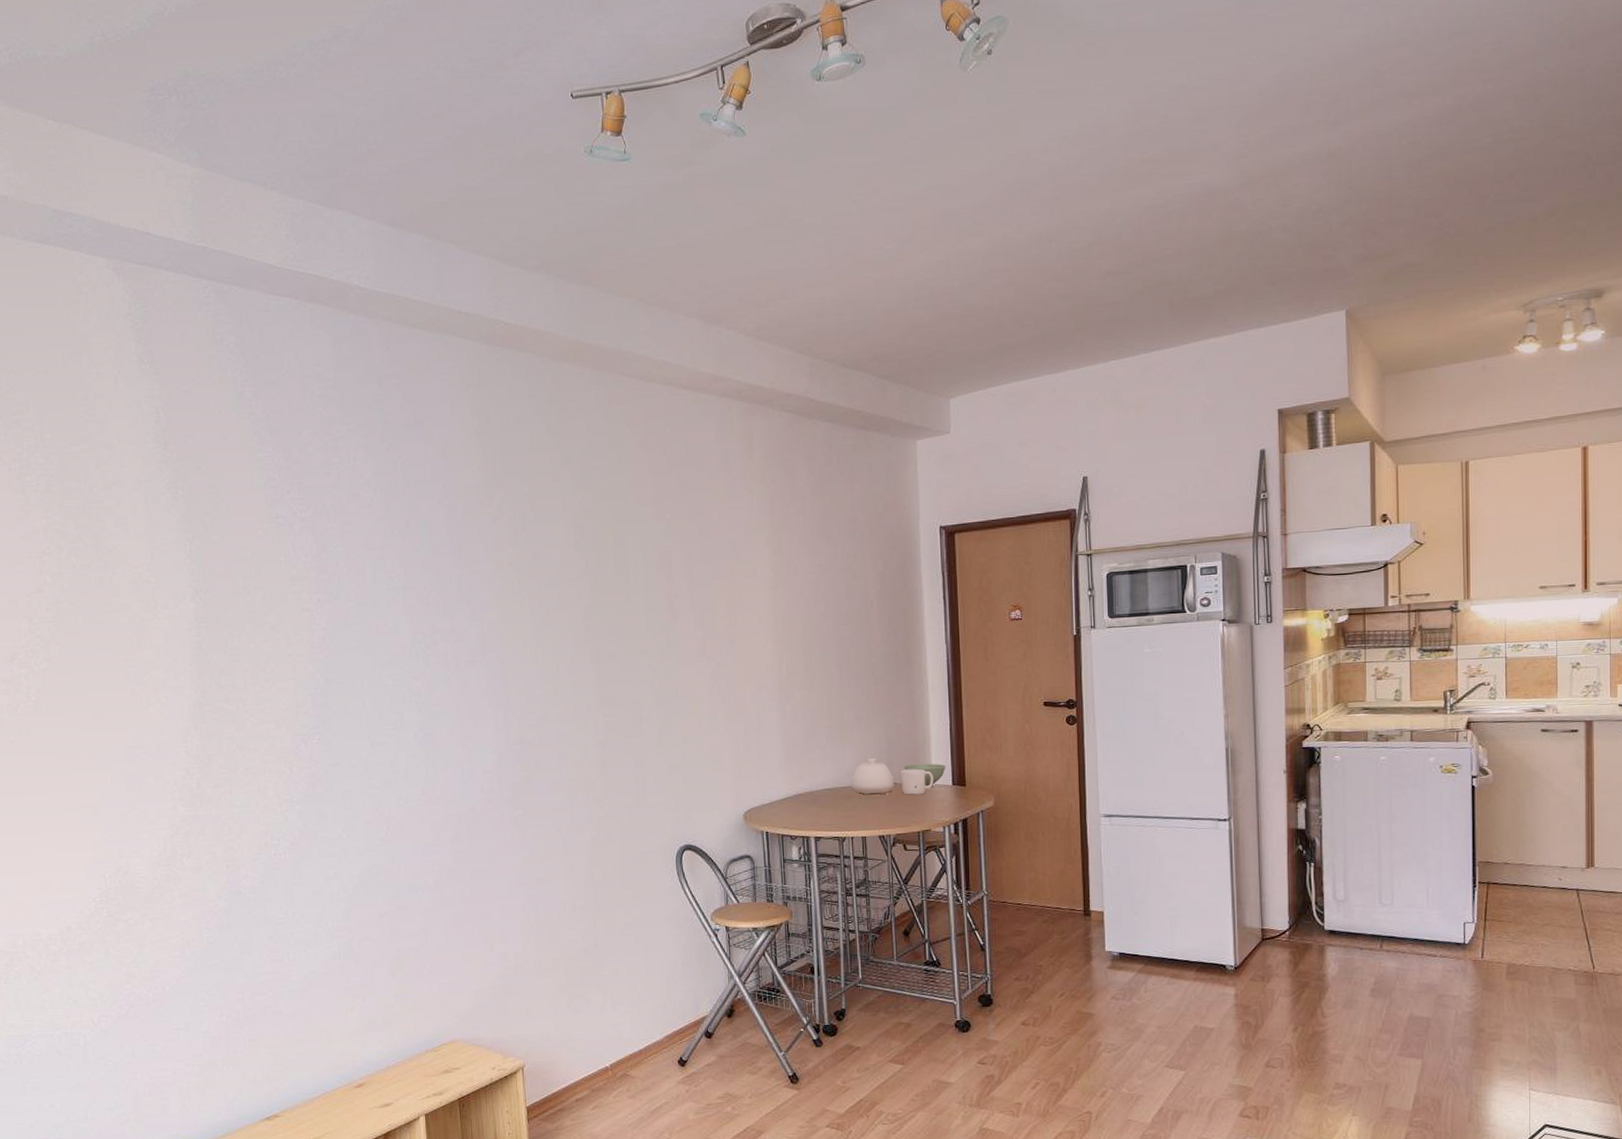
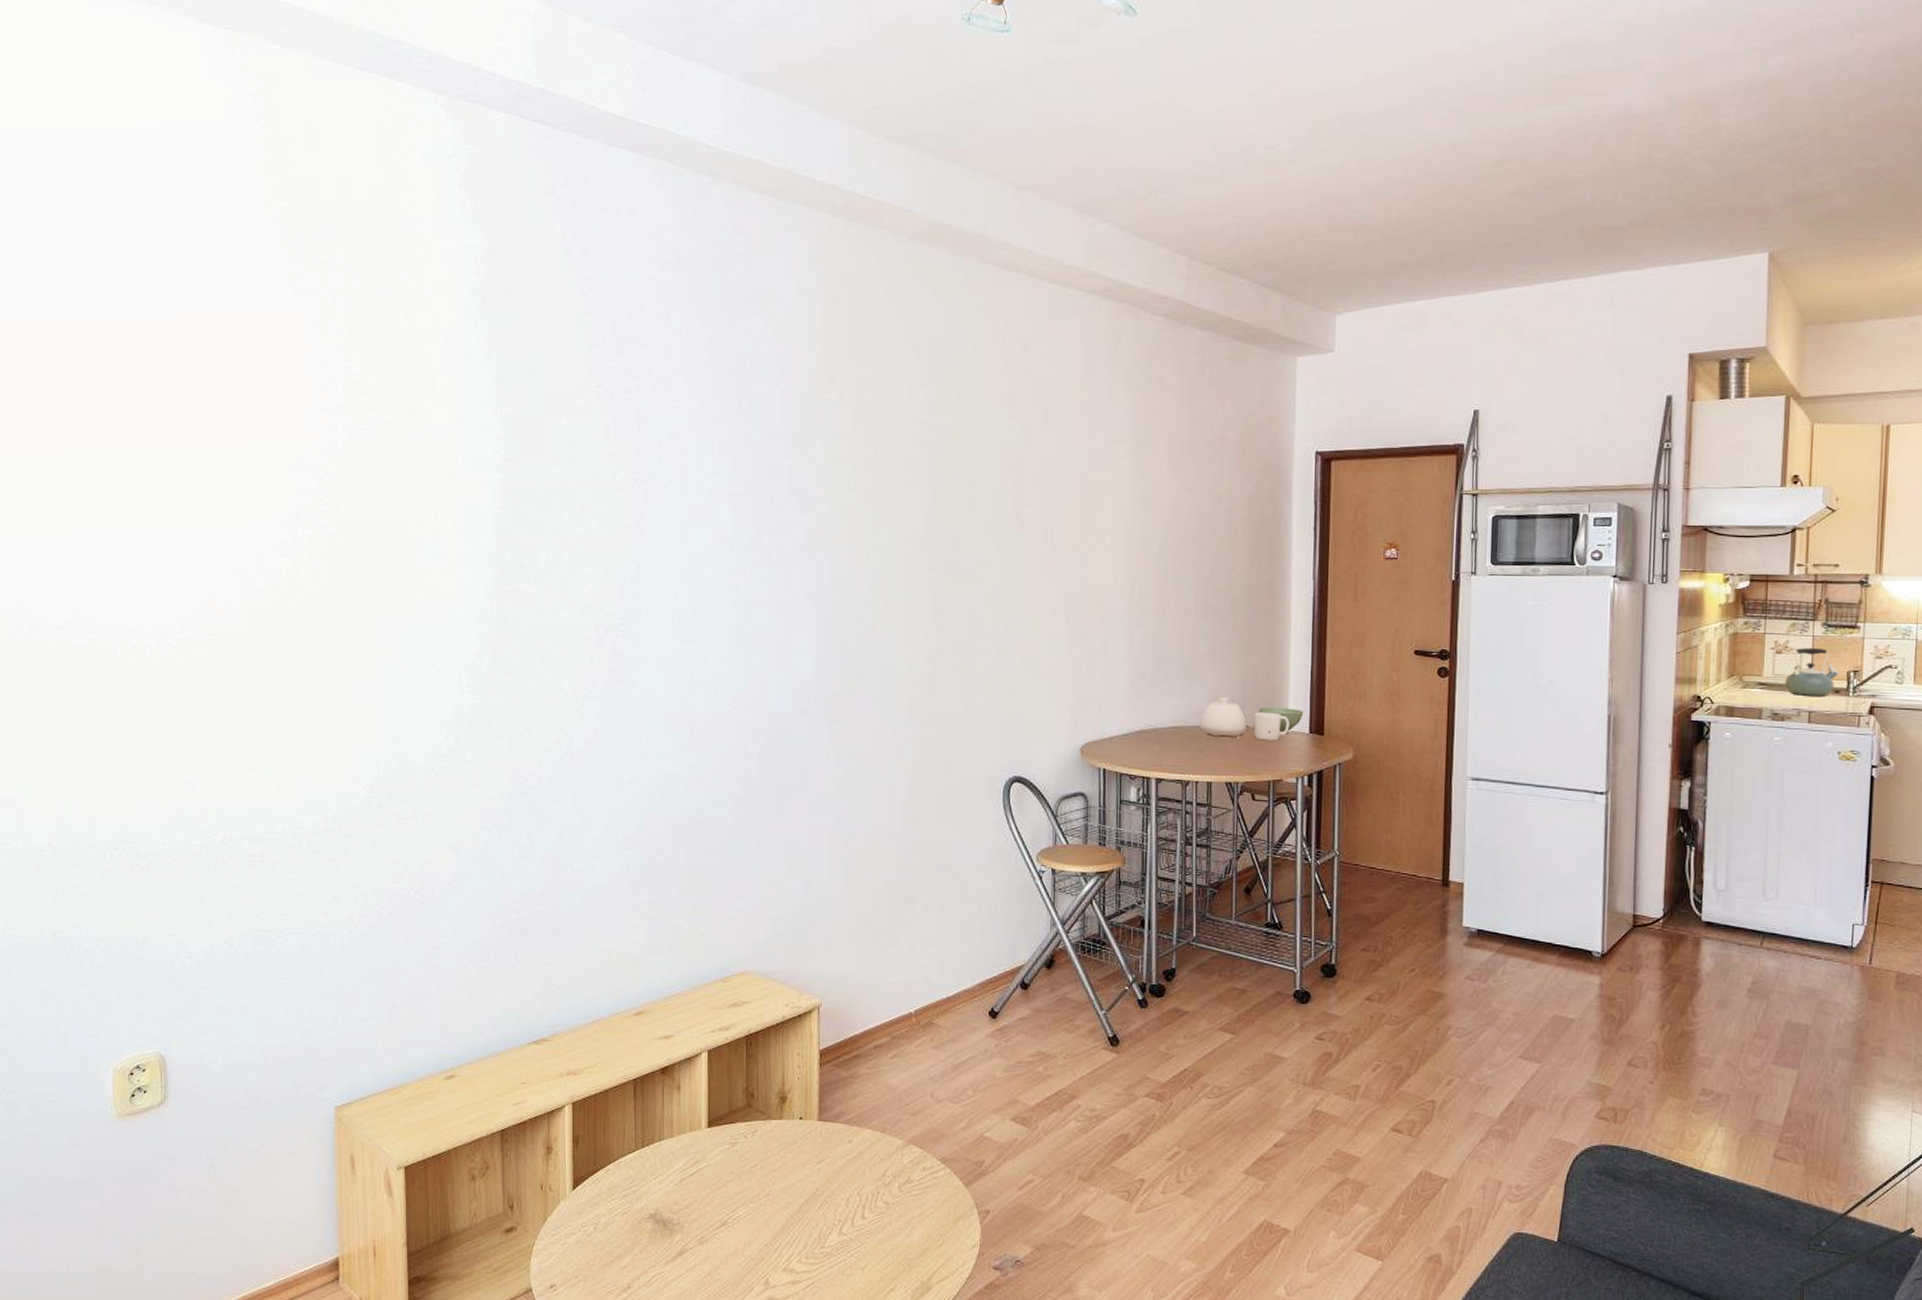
kettle: none [1387,672,1437,717] -> present [1785,648,1840,696]

